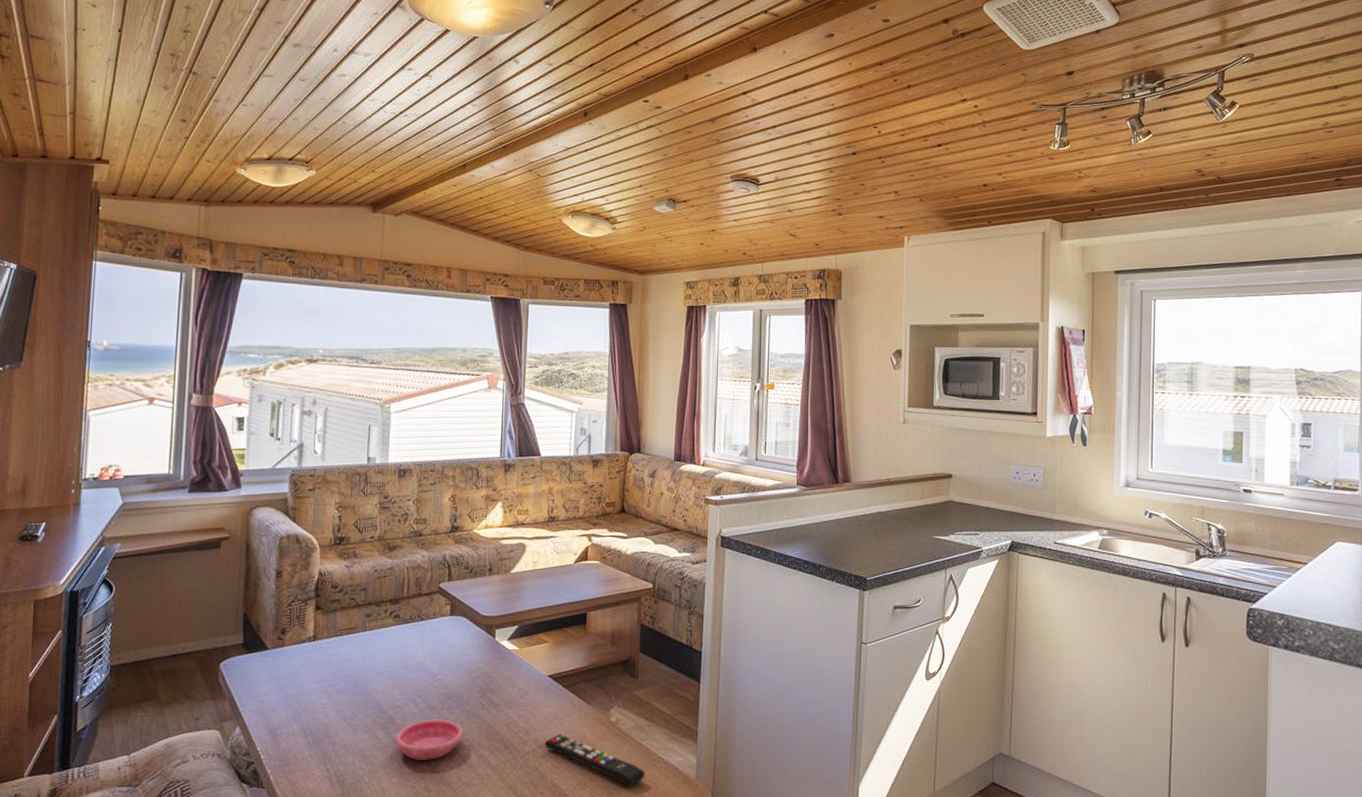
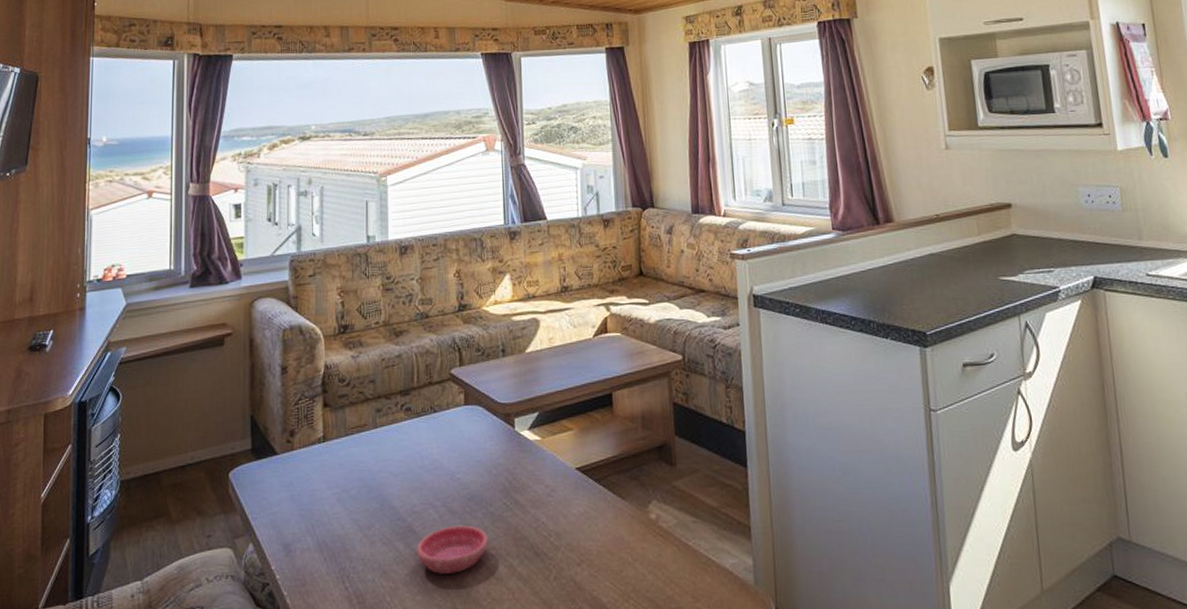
remote control: present [544,734,646,787] -> none [578,537,696,598]

